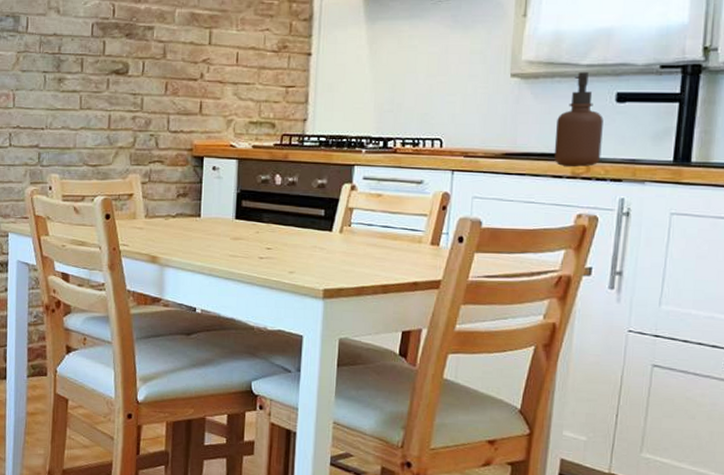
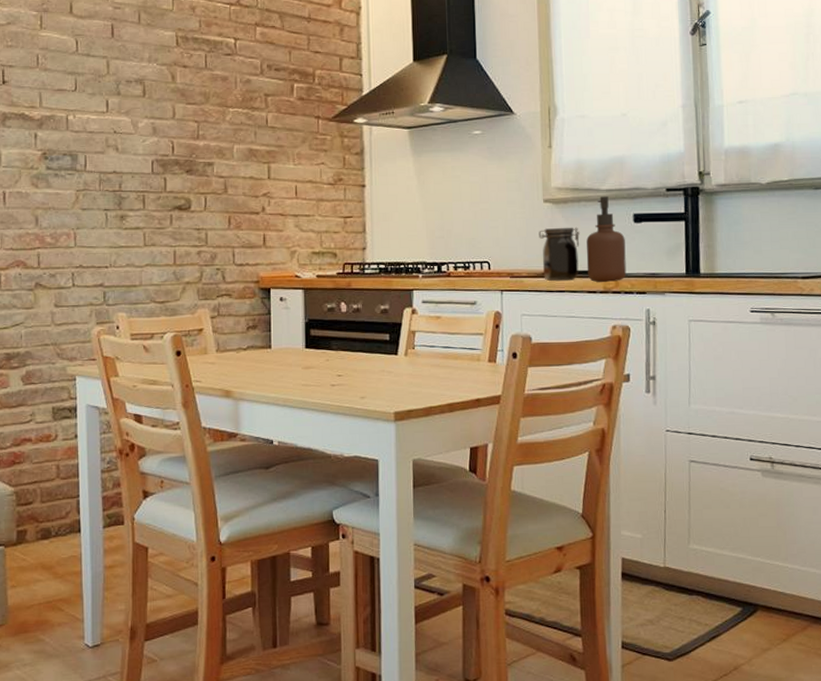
jar: none [501,104,550,164] -> present [539,227,580,282]

